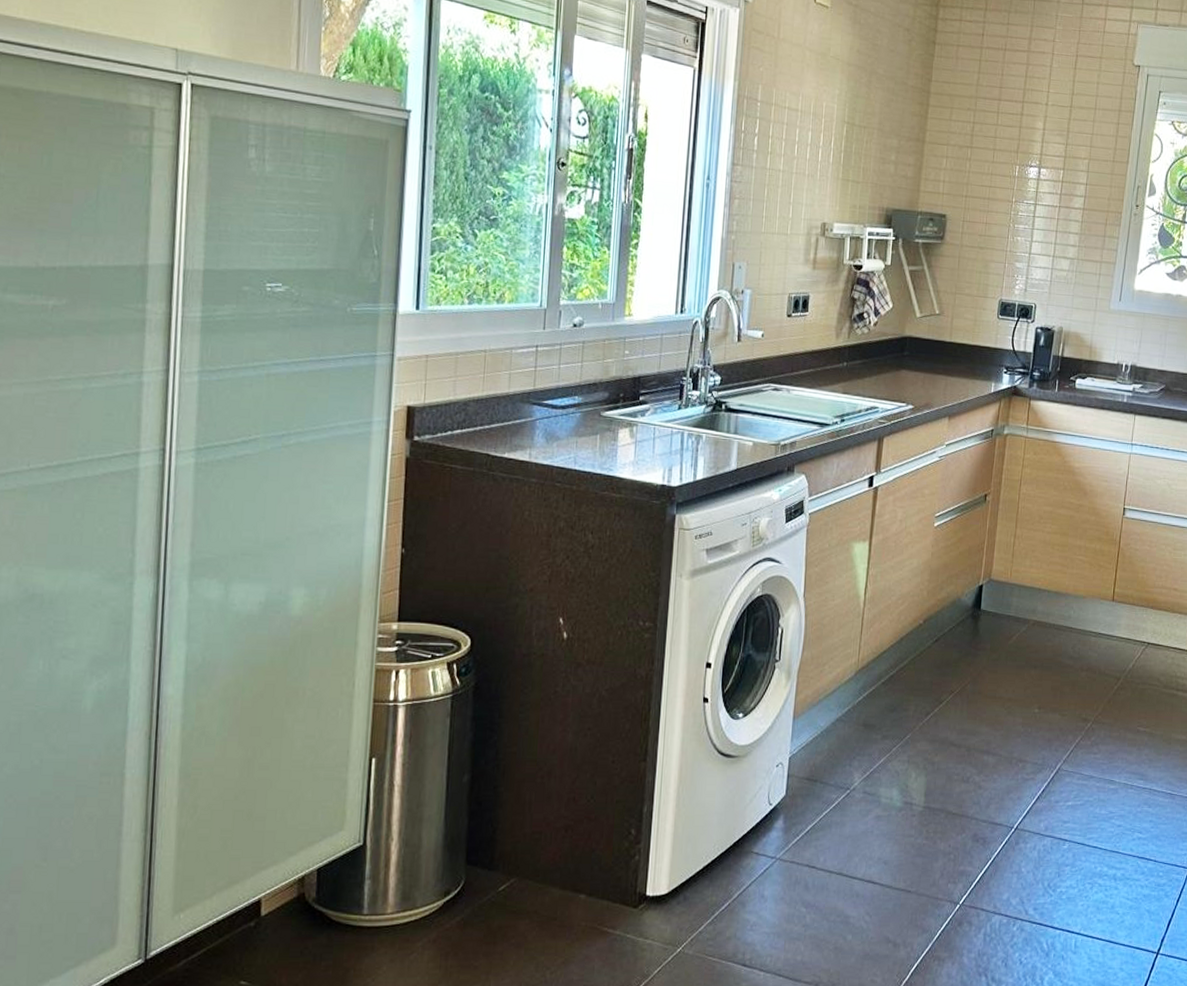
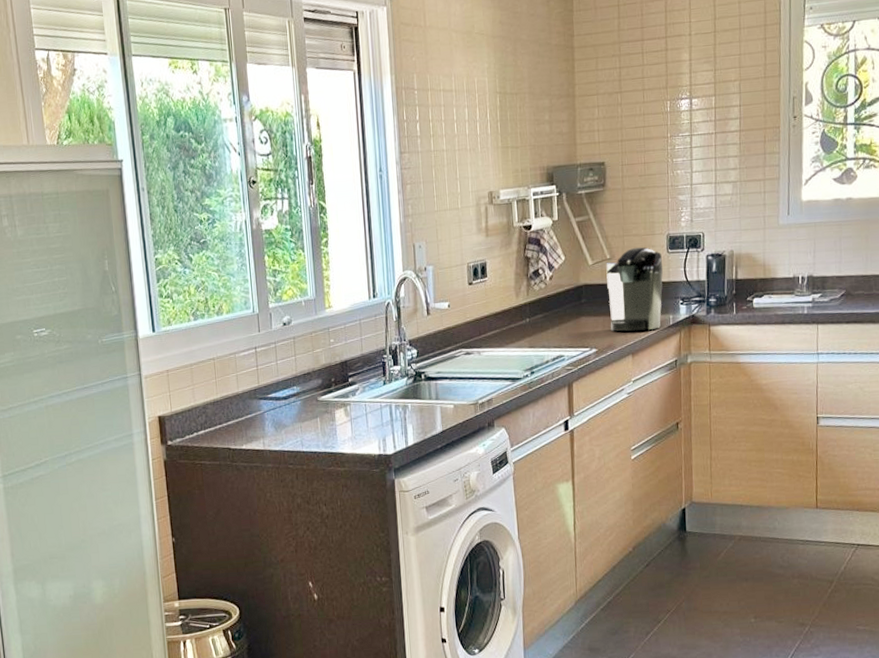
coffee maker: none [930,307,991,395] -> present [606,247,663,332]

